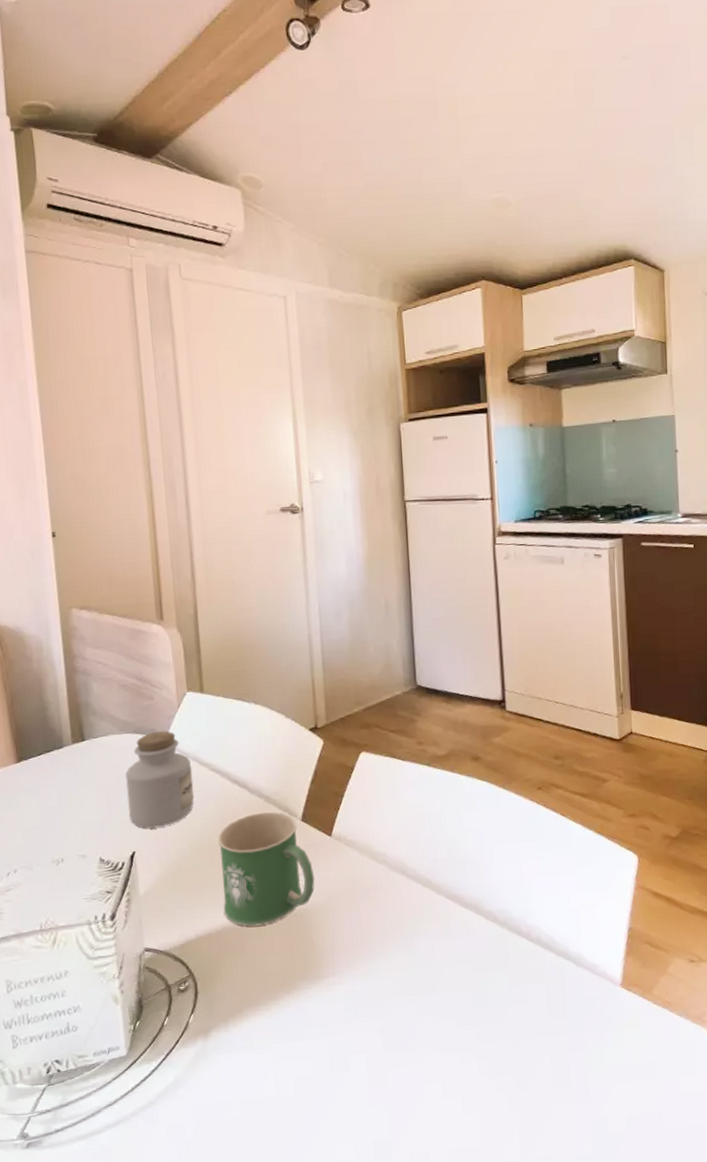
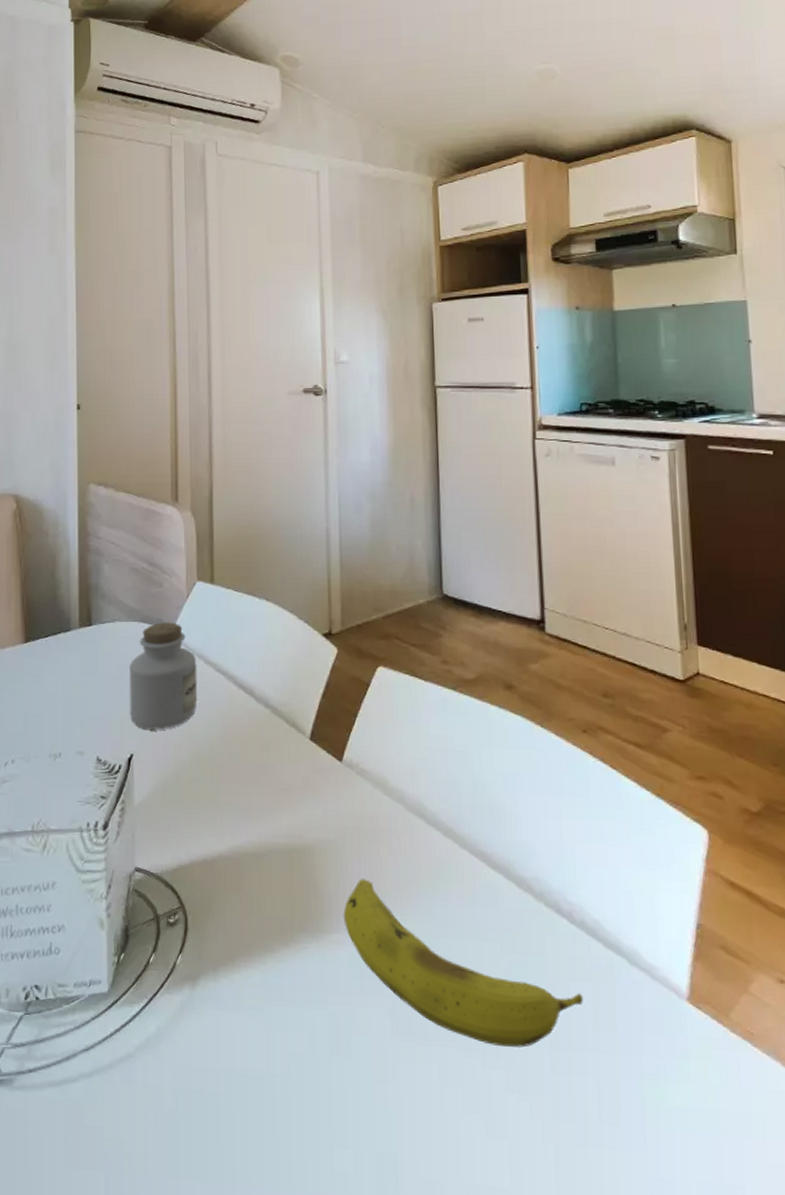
mug: present [217,811,315,927] -> none [219,724,322,859]
fruit: none [337,930,539,1044] -> present [343,879,583,1048]

